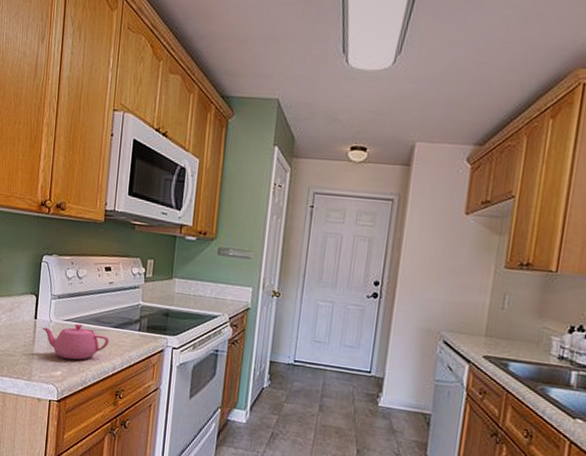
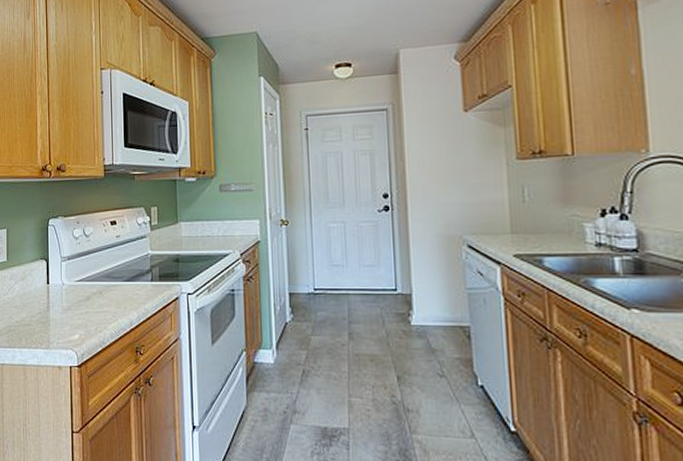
teapot: present [42,323,110,360] -> none [55,282,123,321]

